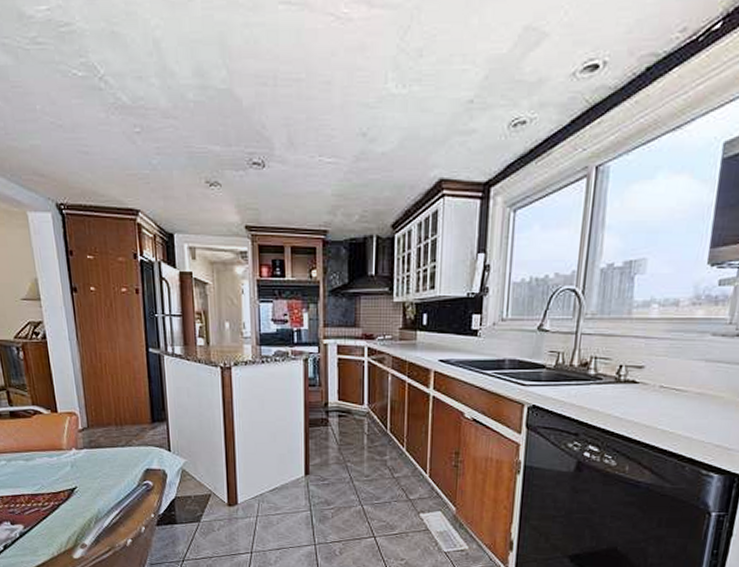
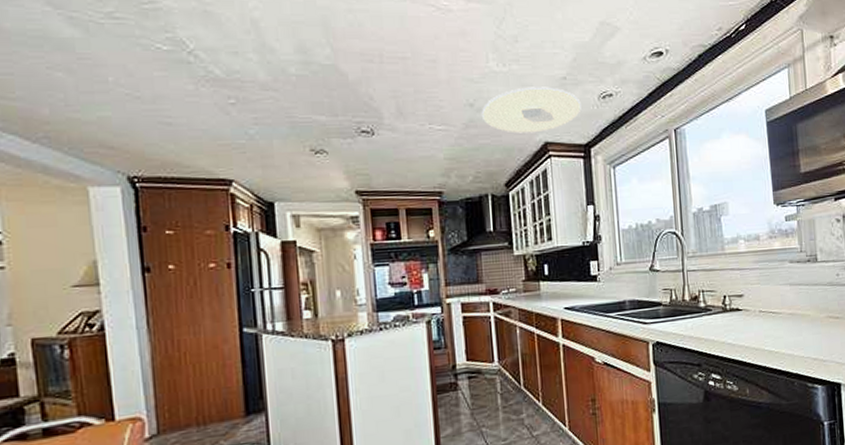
ceiling light: none [373,112,487,168] -> present [481,87,581,134]

